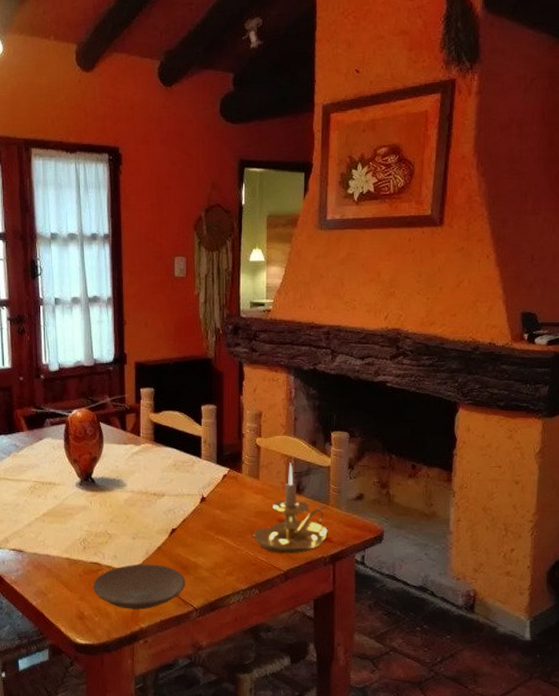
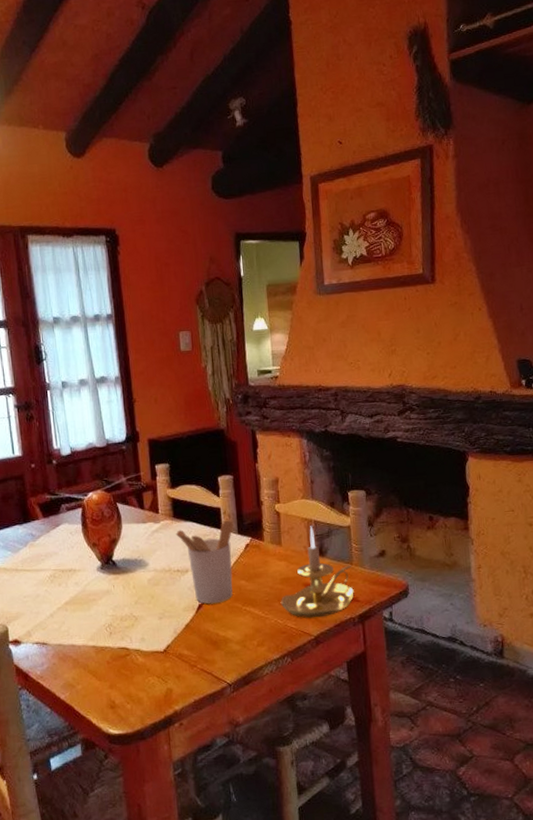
plate: present [93,564,186,610] -> none [122,642,217,693]
utensil holder: none [155,449,213,530] -> present [175,520,234,604]

